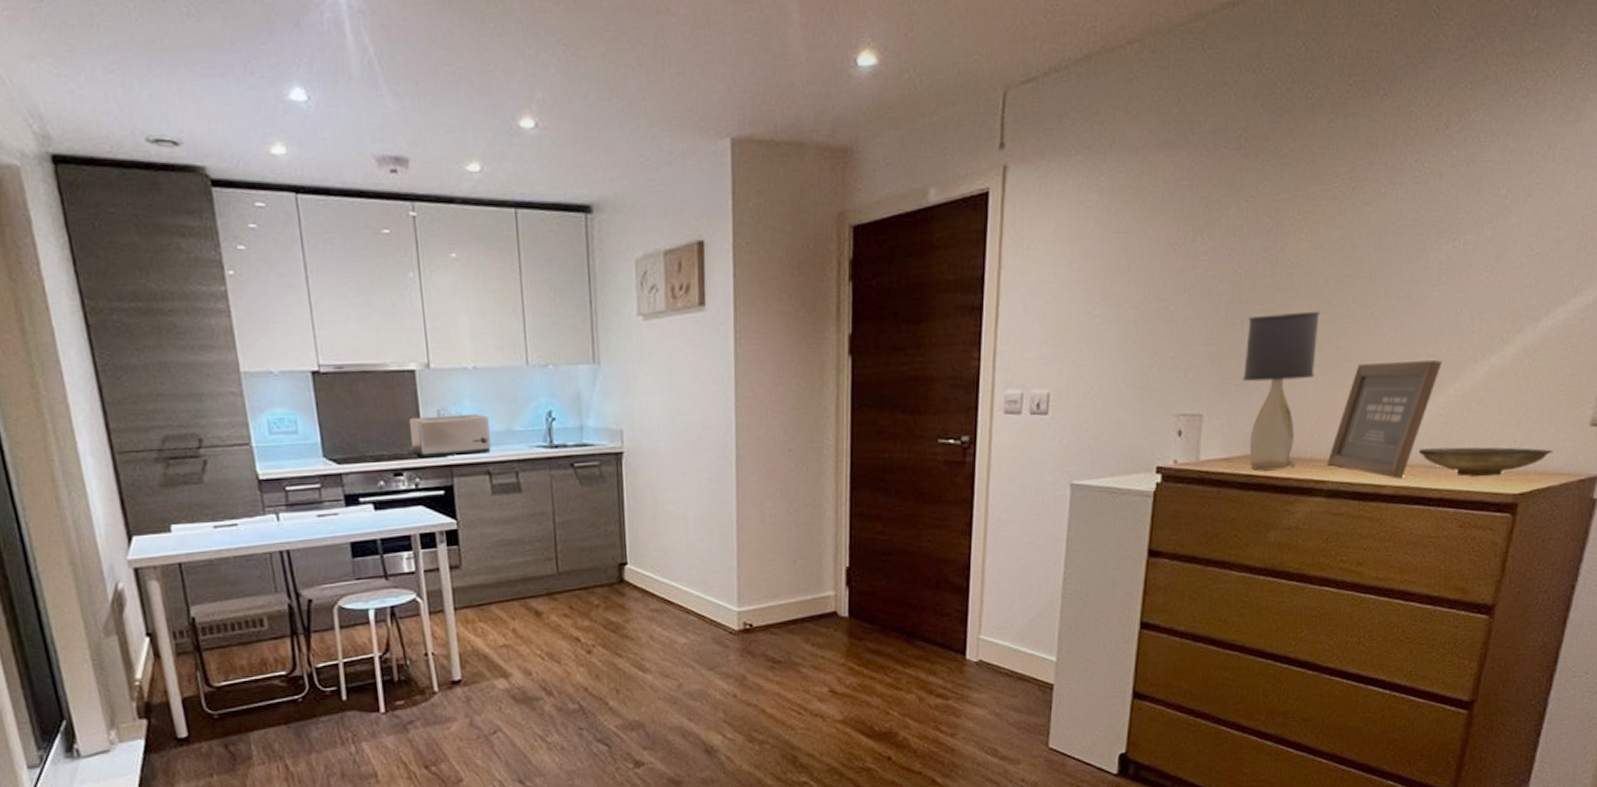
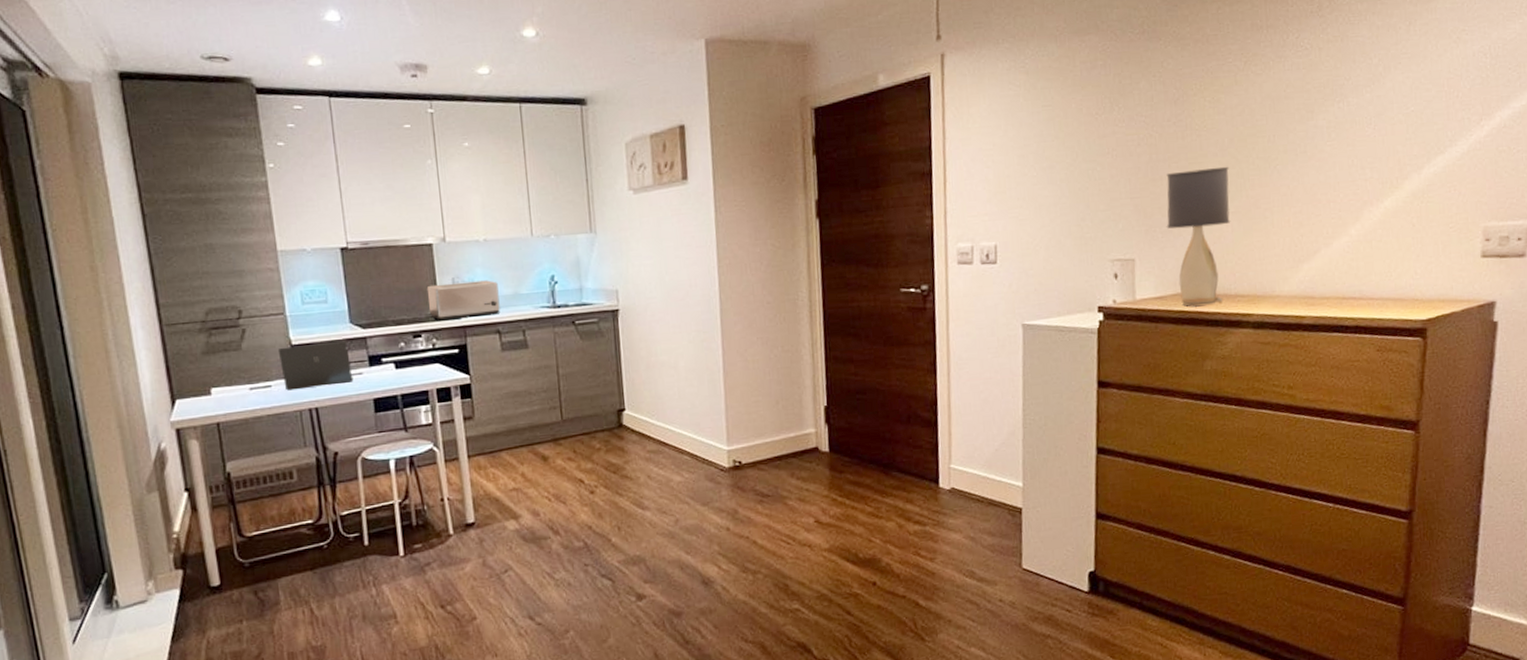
laptop: none [243,476,328,530] -> present [277,340,353,391]
picture frame: present [1326,360,1442,479] -> none [1250,205,1342,310]
decorative bowl: present [1418,447,1553,477] -> none [1331,278,1452,306]

